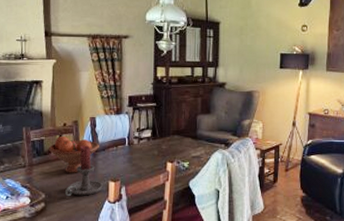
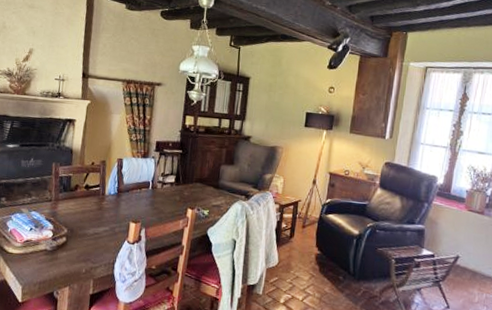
fruit bowl: present [48,136,99,173] -> none [75,174,124,212]
candle holder: present [65,145,103,197] -> none [87,185,124,235]

